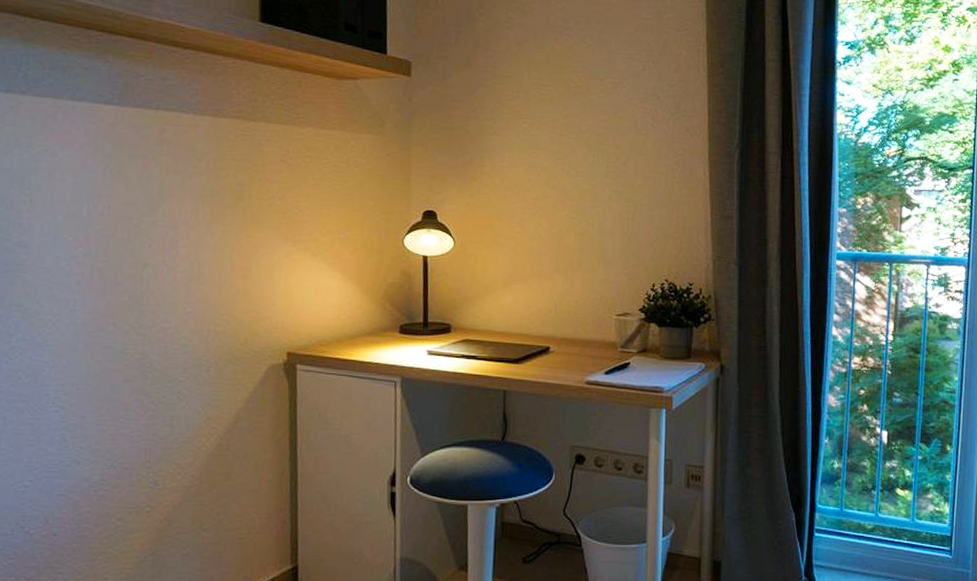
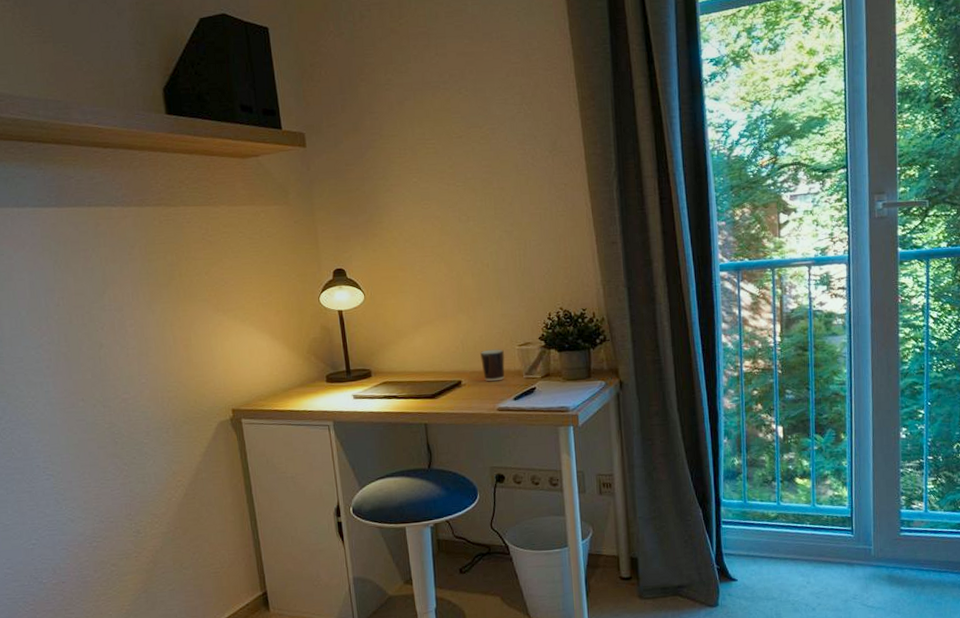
mug: none [573,316,600,352] -> present [479,349,505,382]

